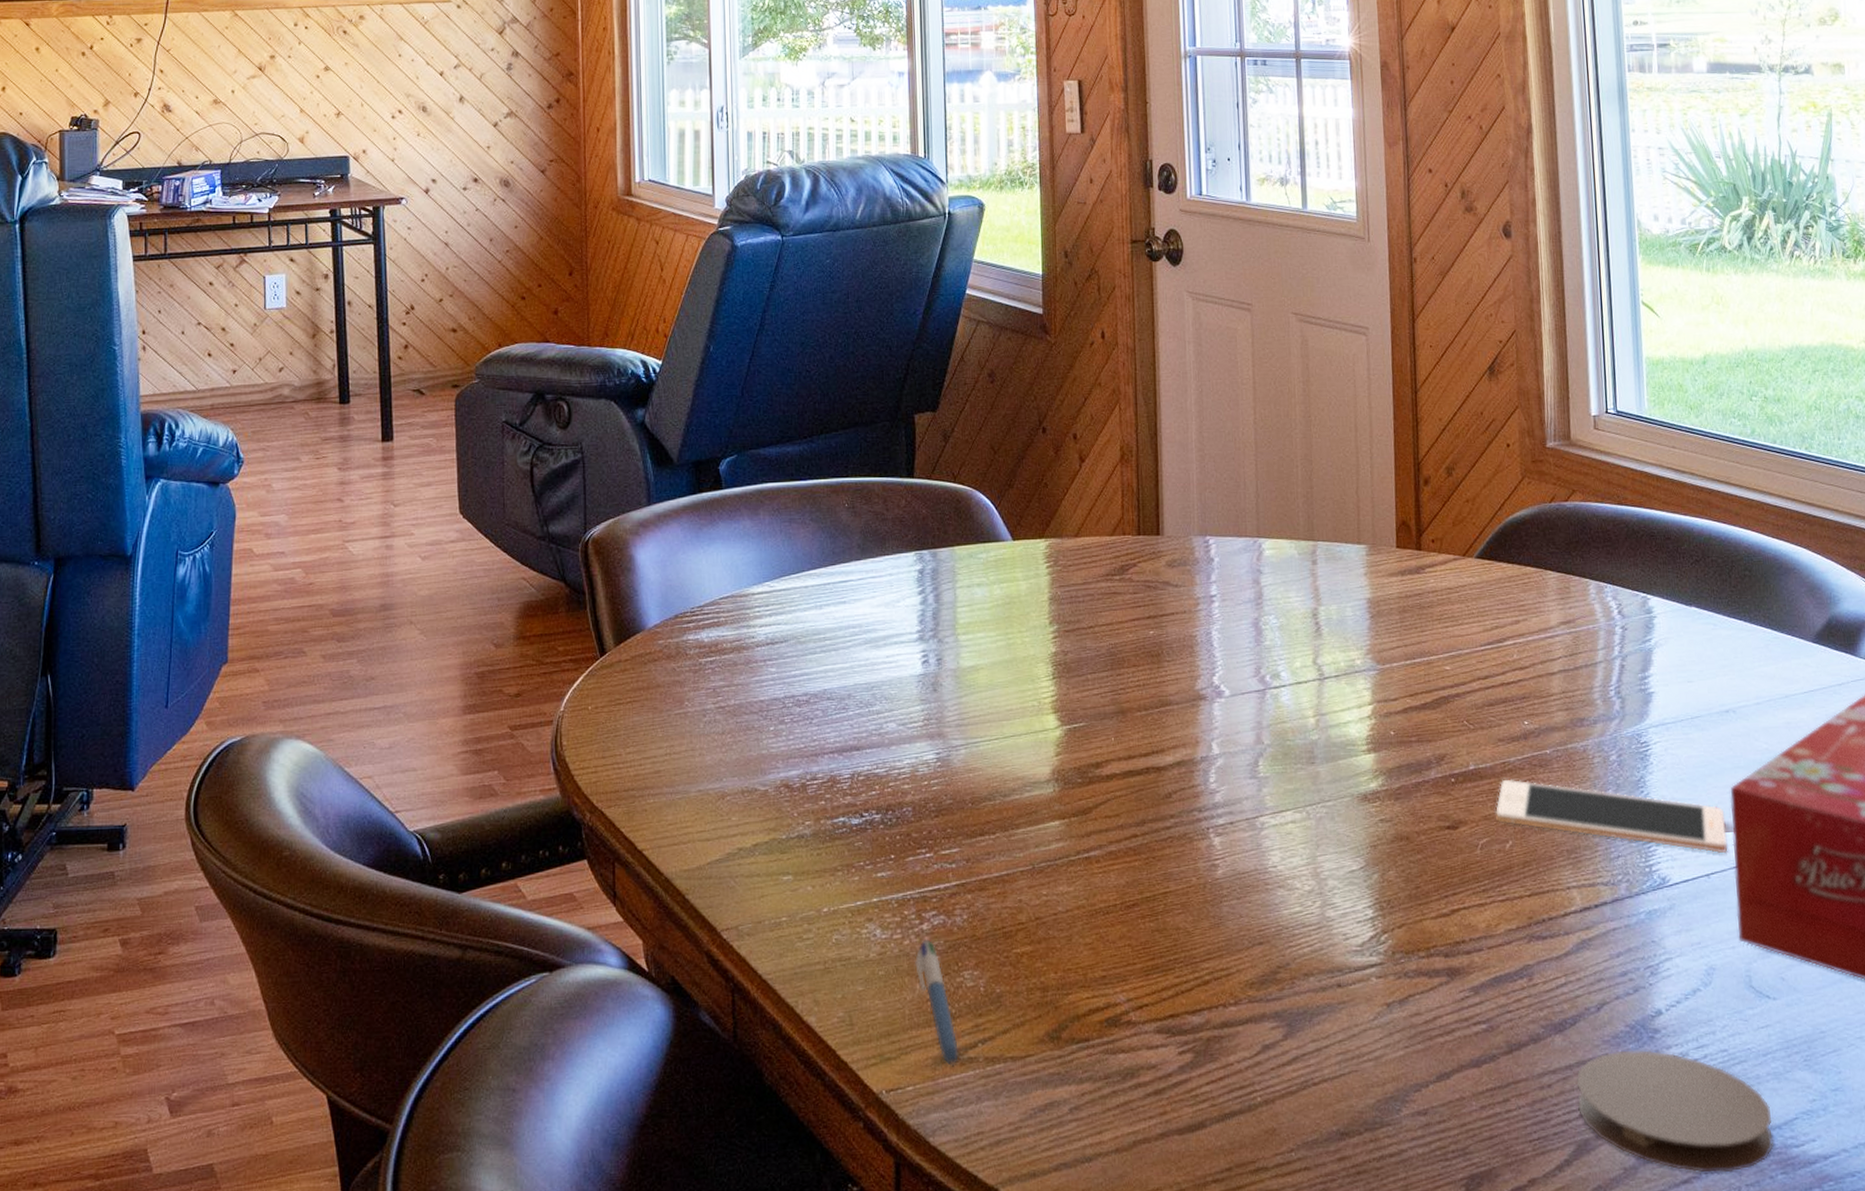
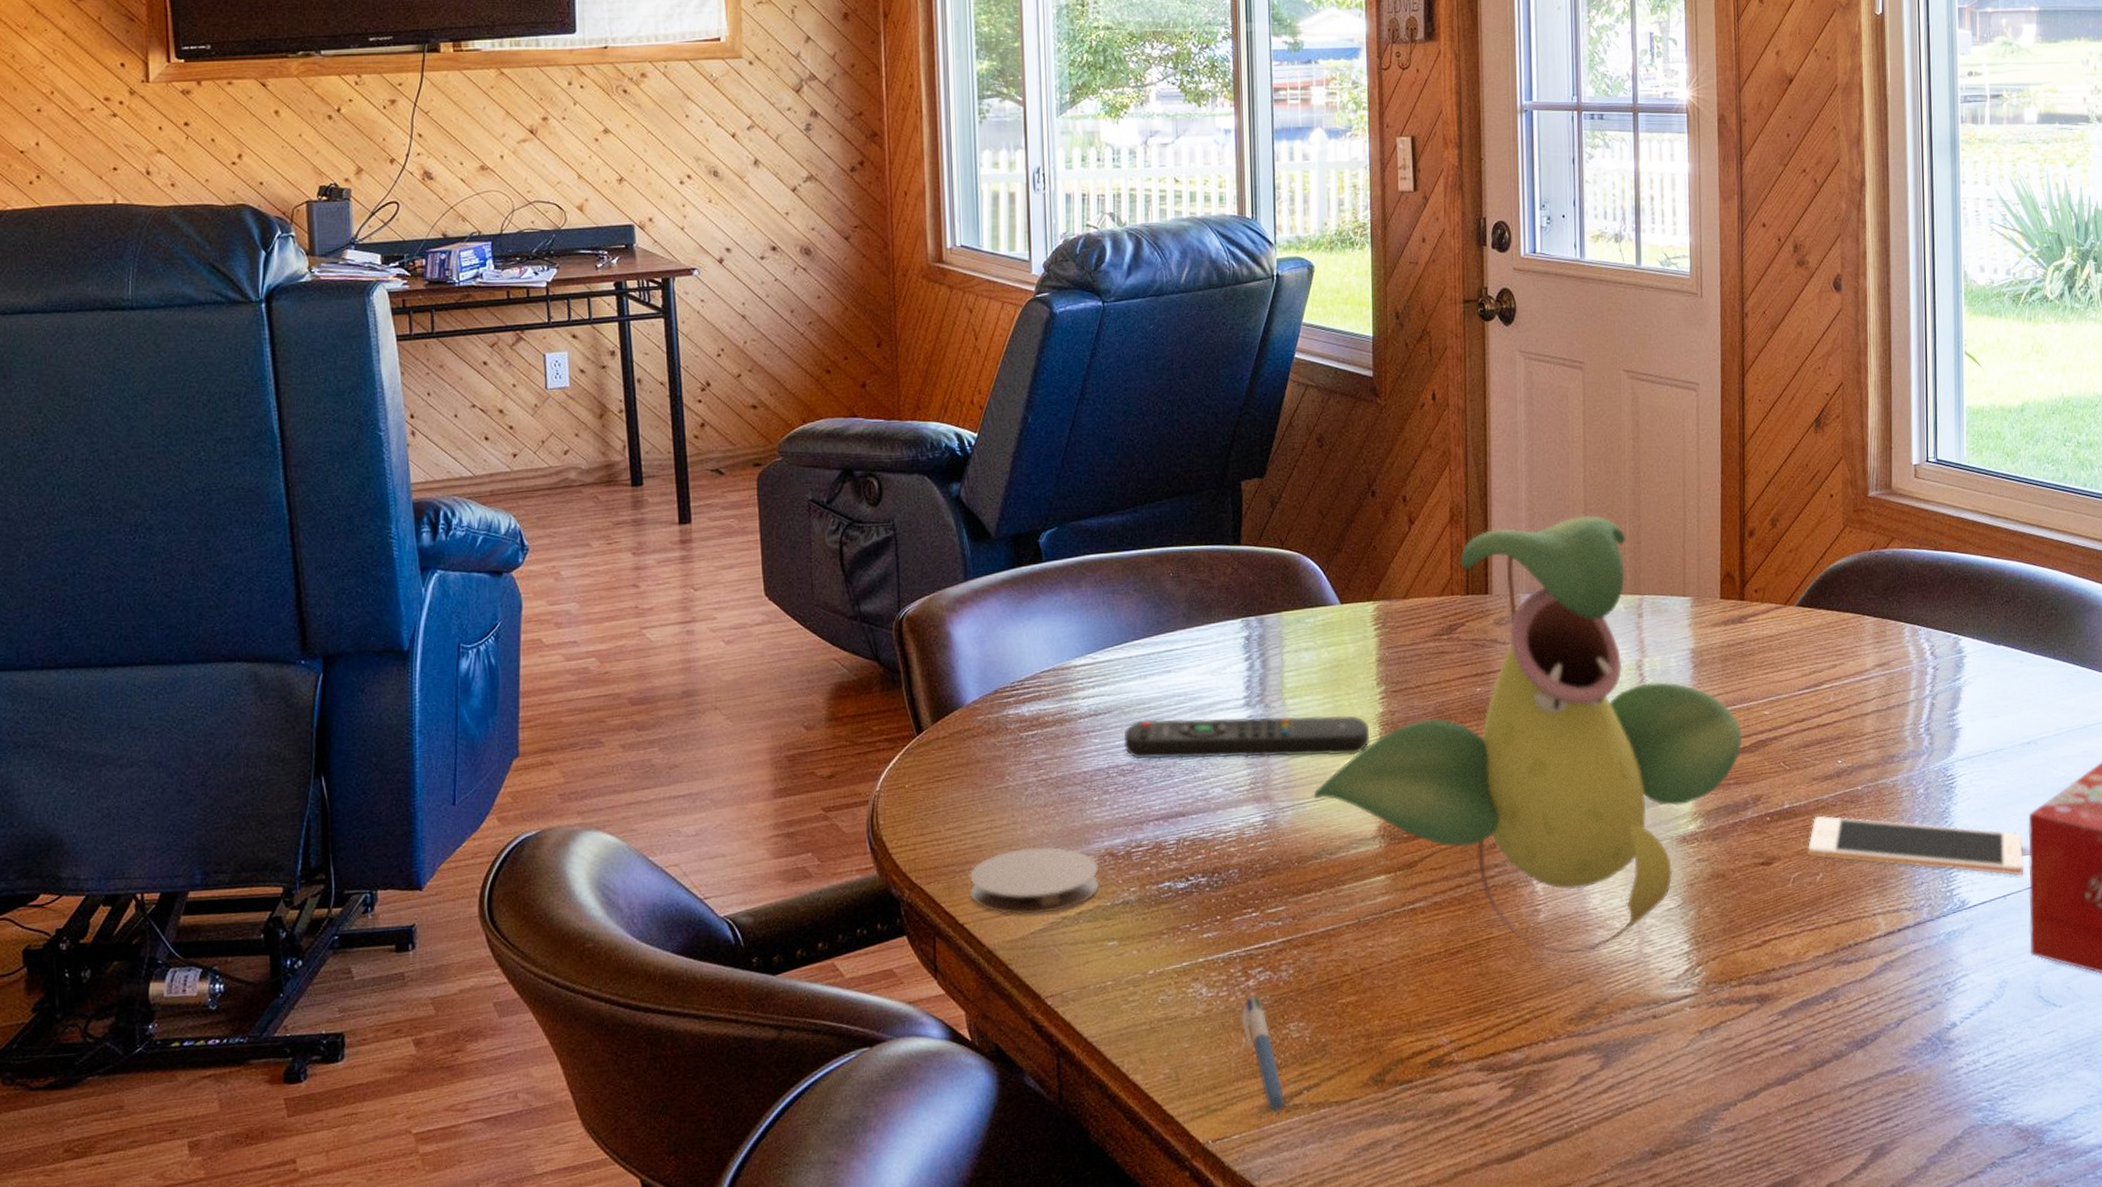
coaster: none [649,775,776,845] -> present [970,846,1100,916]
remote control: none [799,650,1043,696] -> present [1123,715,1370,760]
plant: none [986,458,1424,914] -> present [1313,515,1743,954]
coaster: present [1576,1050,1774,1173] -> none [1875,1059,2053,1168]

